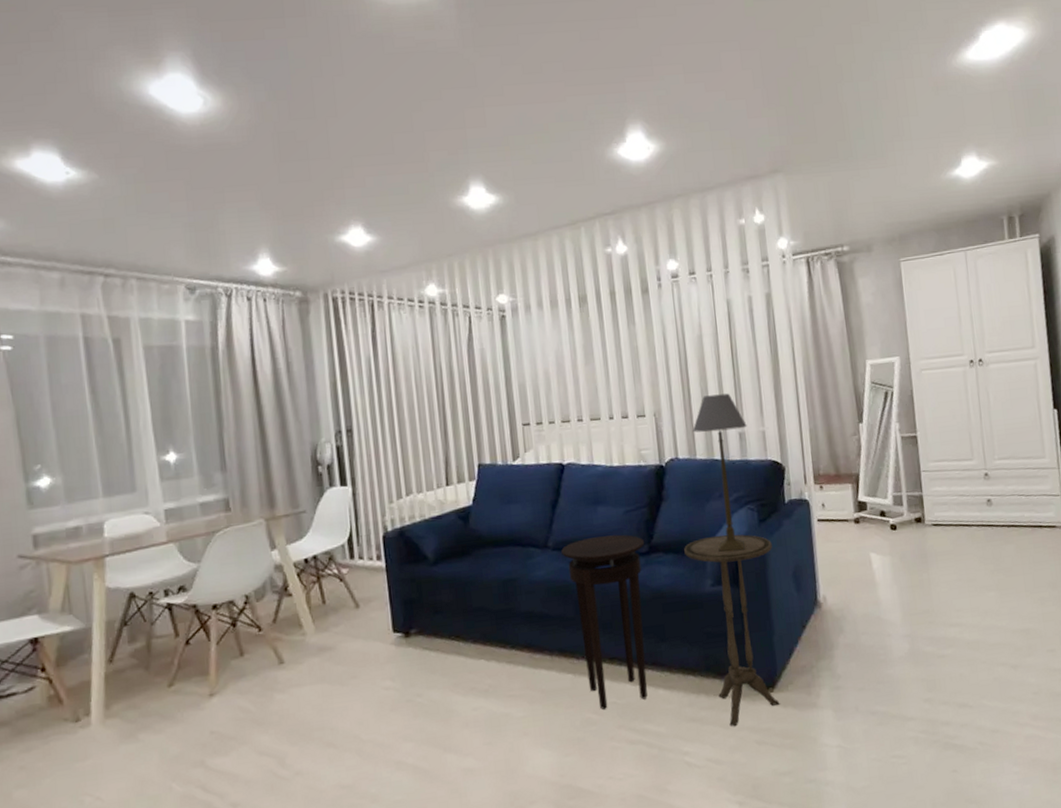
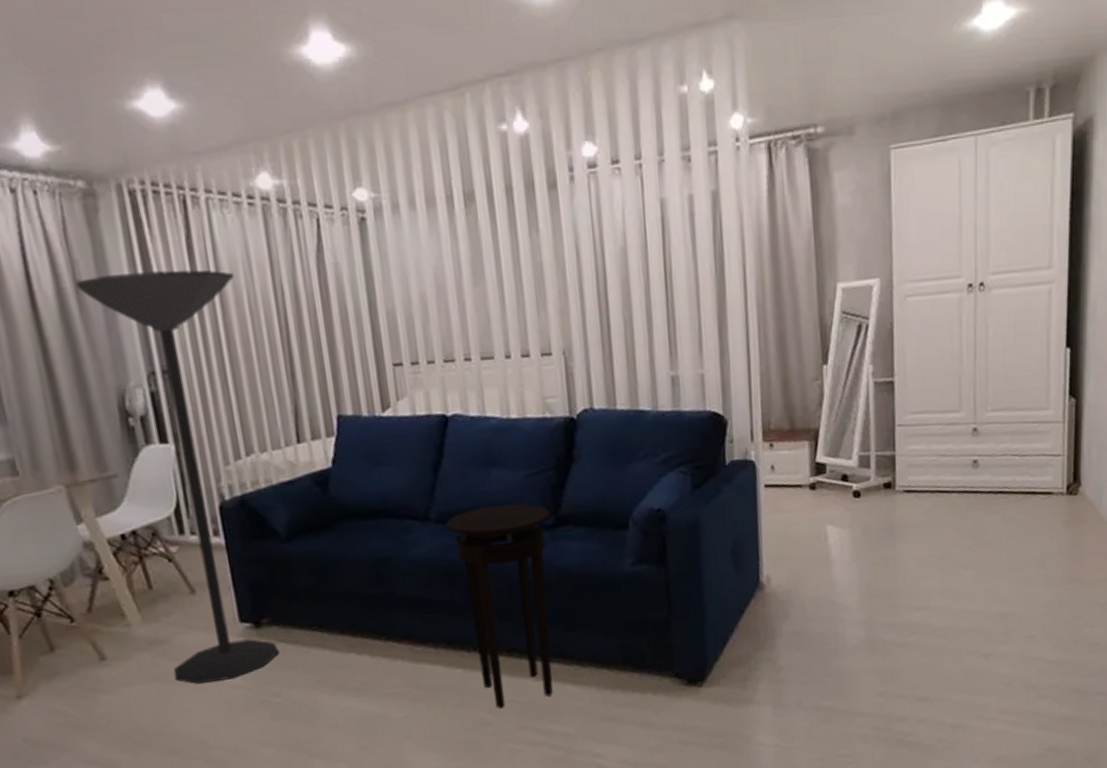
floor lamp: none [288,354,424,685] -> present [75,269,280,684]
side table: present [684,534,780,727] -> none [599,503,710,726]
table lamp: present [692,393,747,552] -> none [612,325,682,525]

